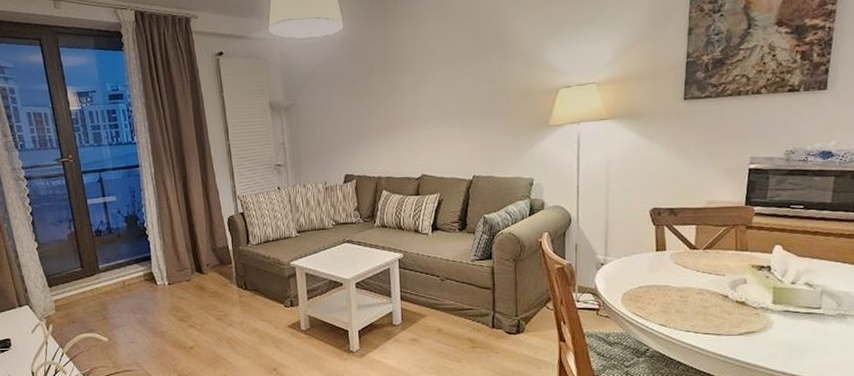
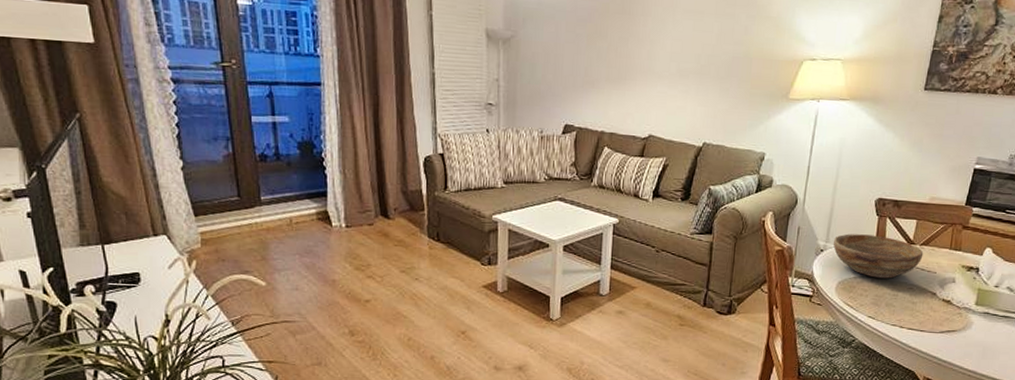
bowl: none [612,244,708,286] -> present [833,234,924,279]

